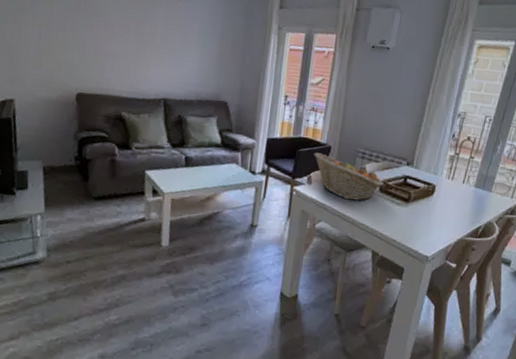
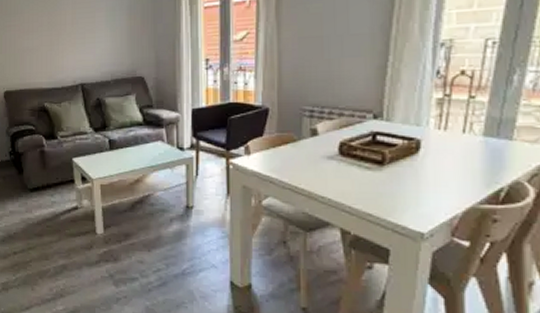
fruit basket: present [314,152,384,201] -> none [248,118,345,169]

